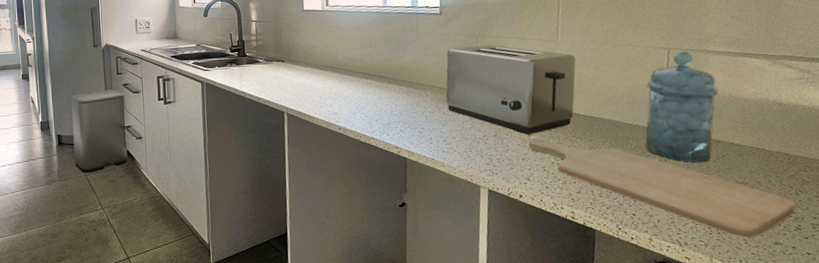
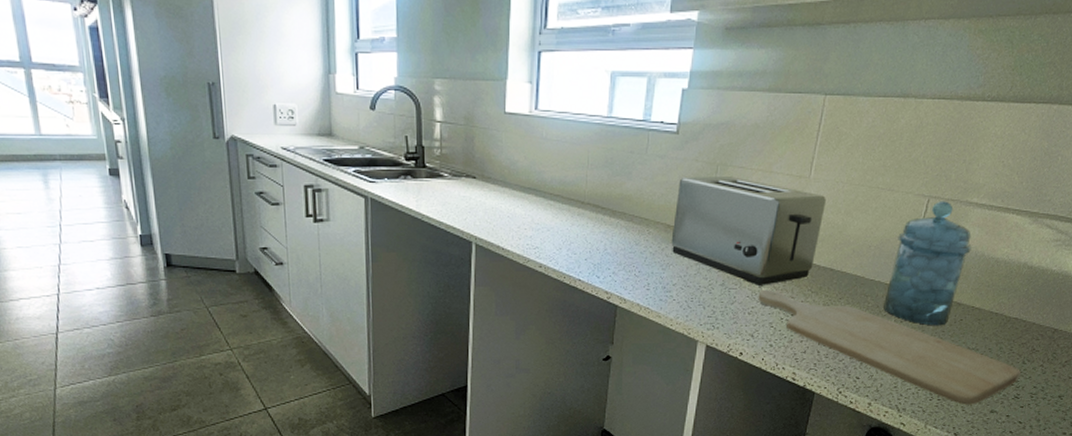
pedal bin: present [72,89,128,173] -> none [183,198,264,304]

